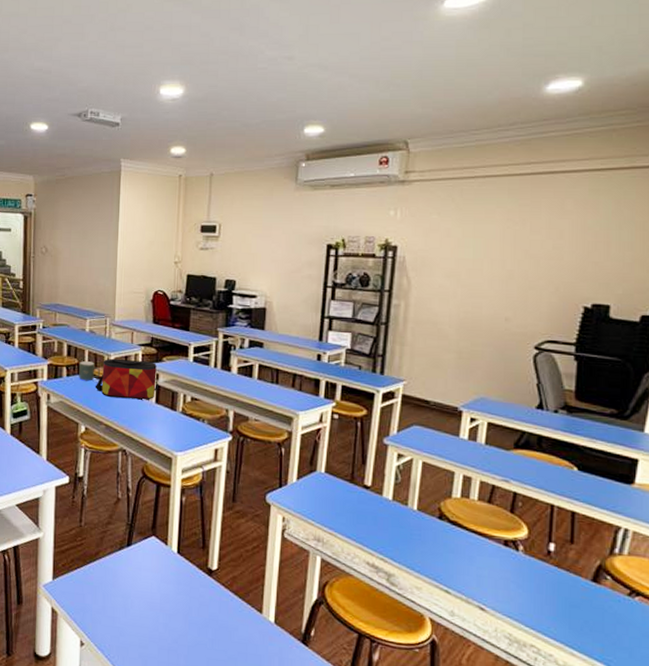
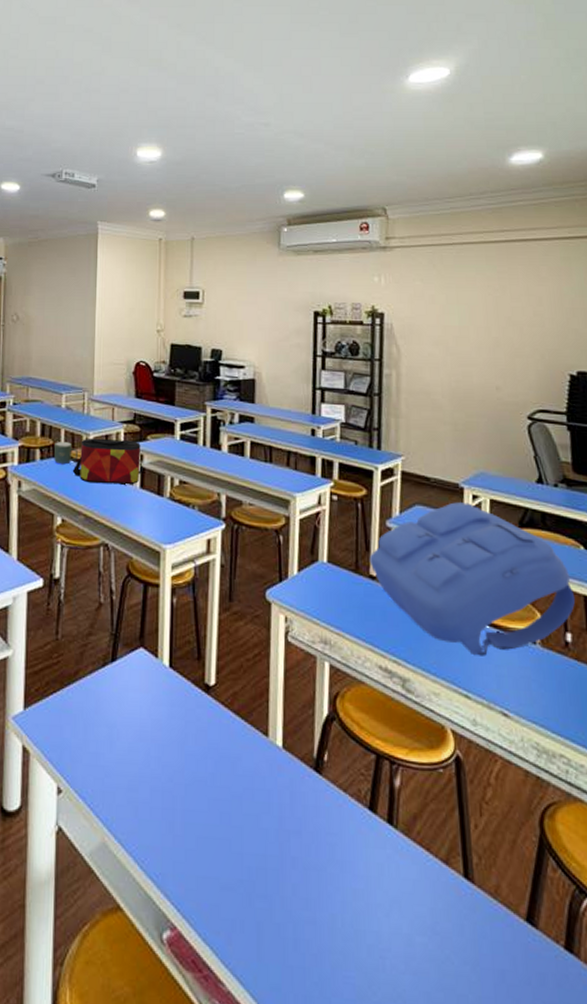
backpack: none [364,424,563,559] -> present [369,502,576,656]

